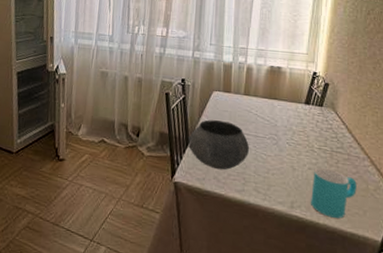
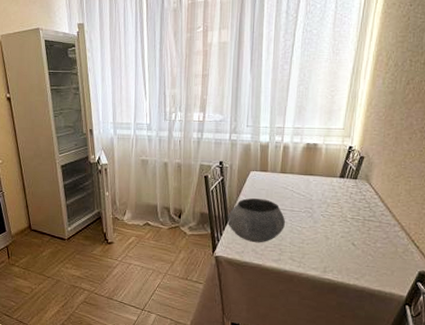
cup: present [311,167,357,219] -> none [342,235,386,279]

